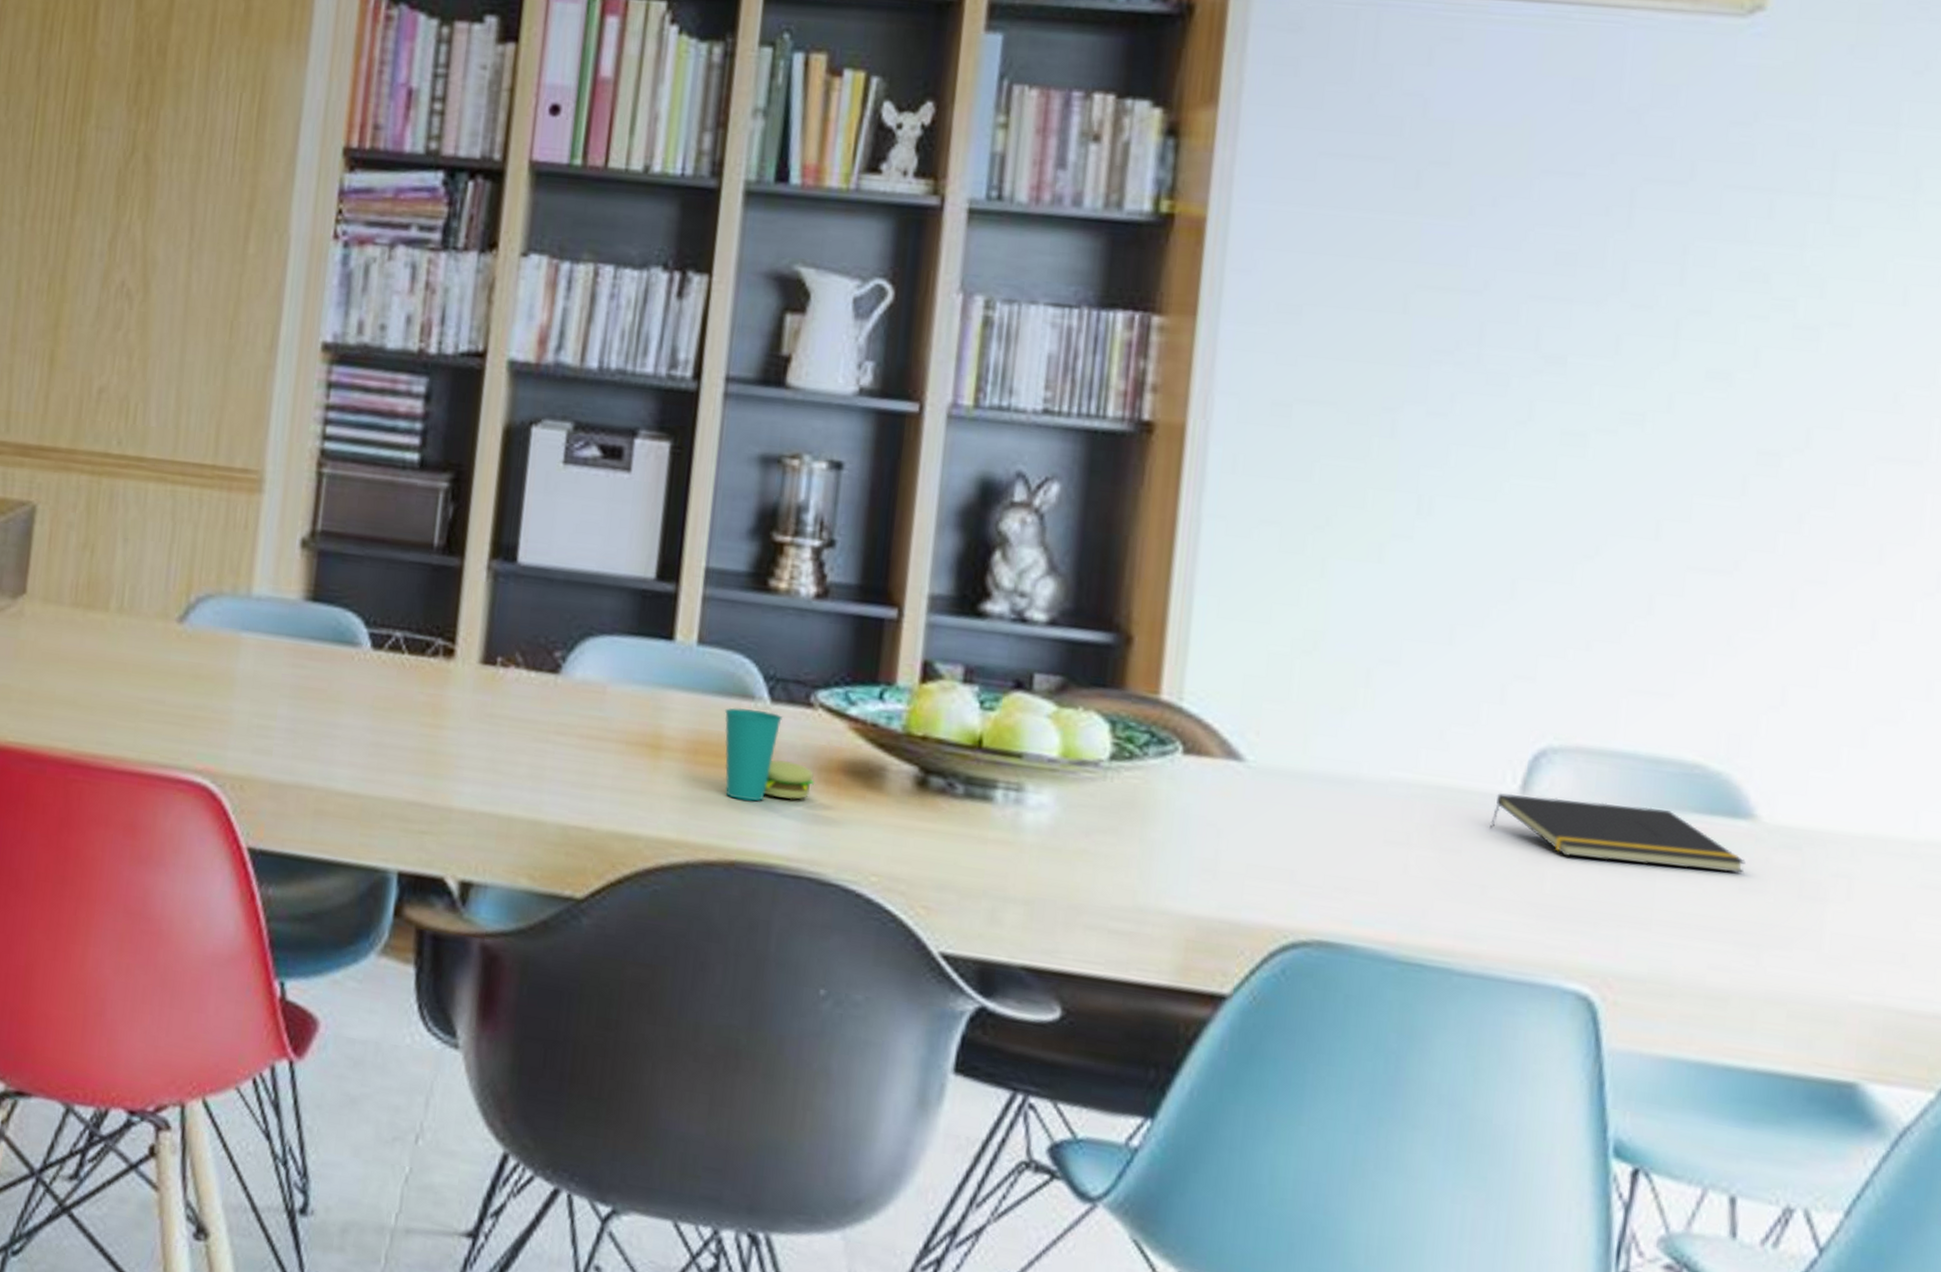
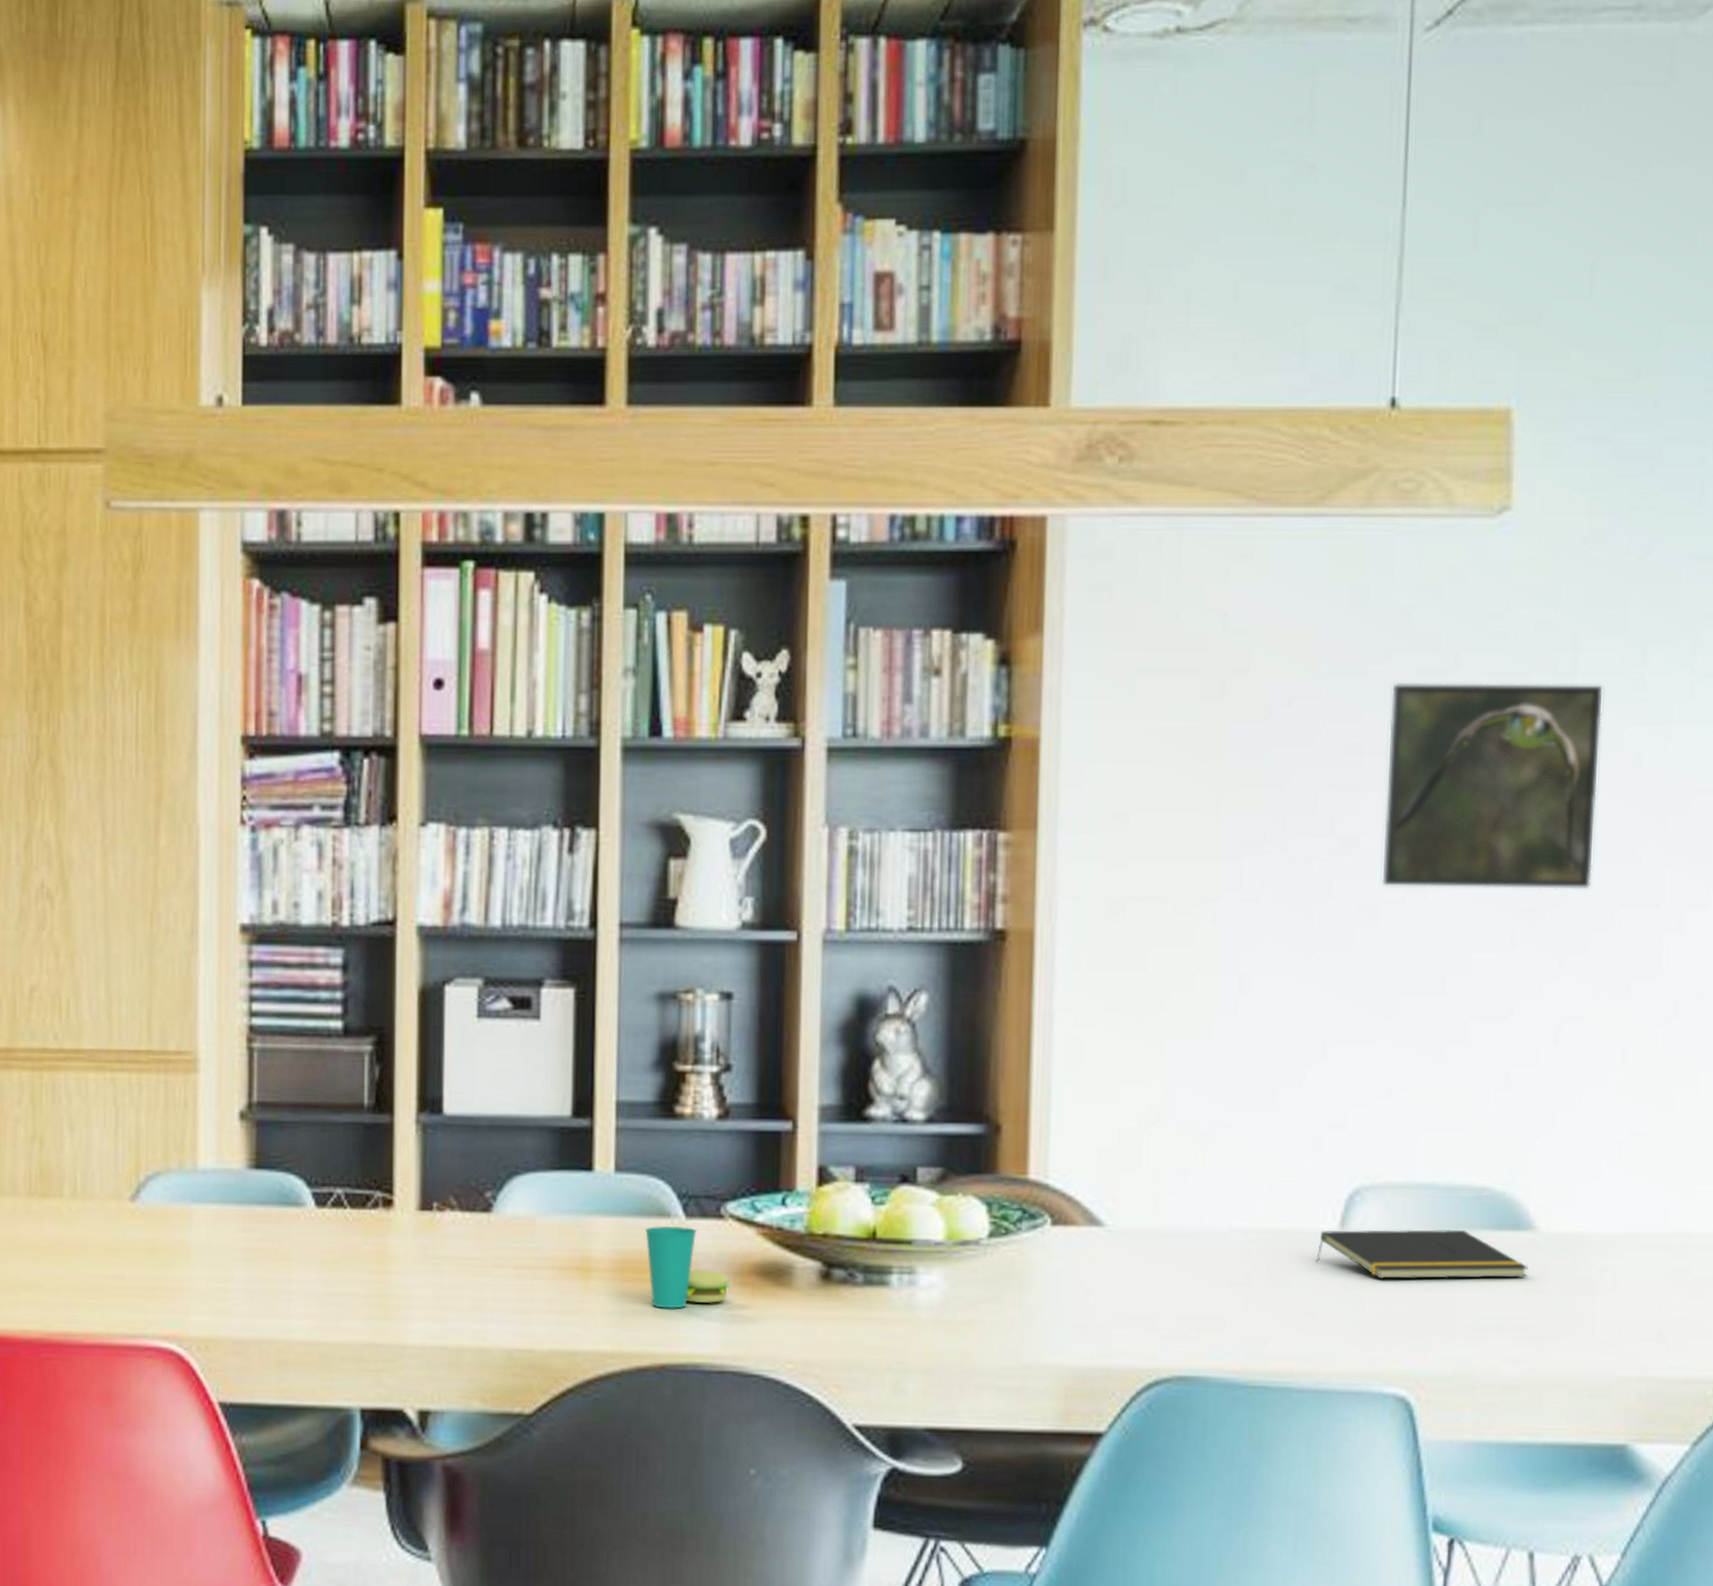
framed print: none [1590,189,1867,437] -> present [1381,683,1604,889]

